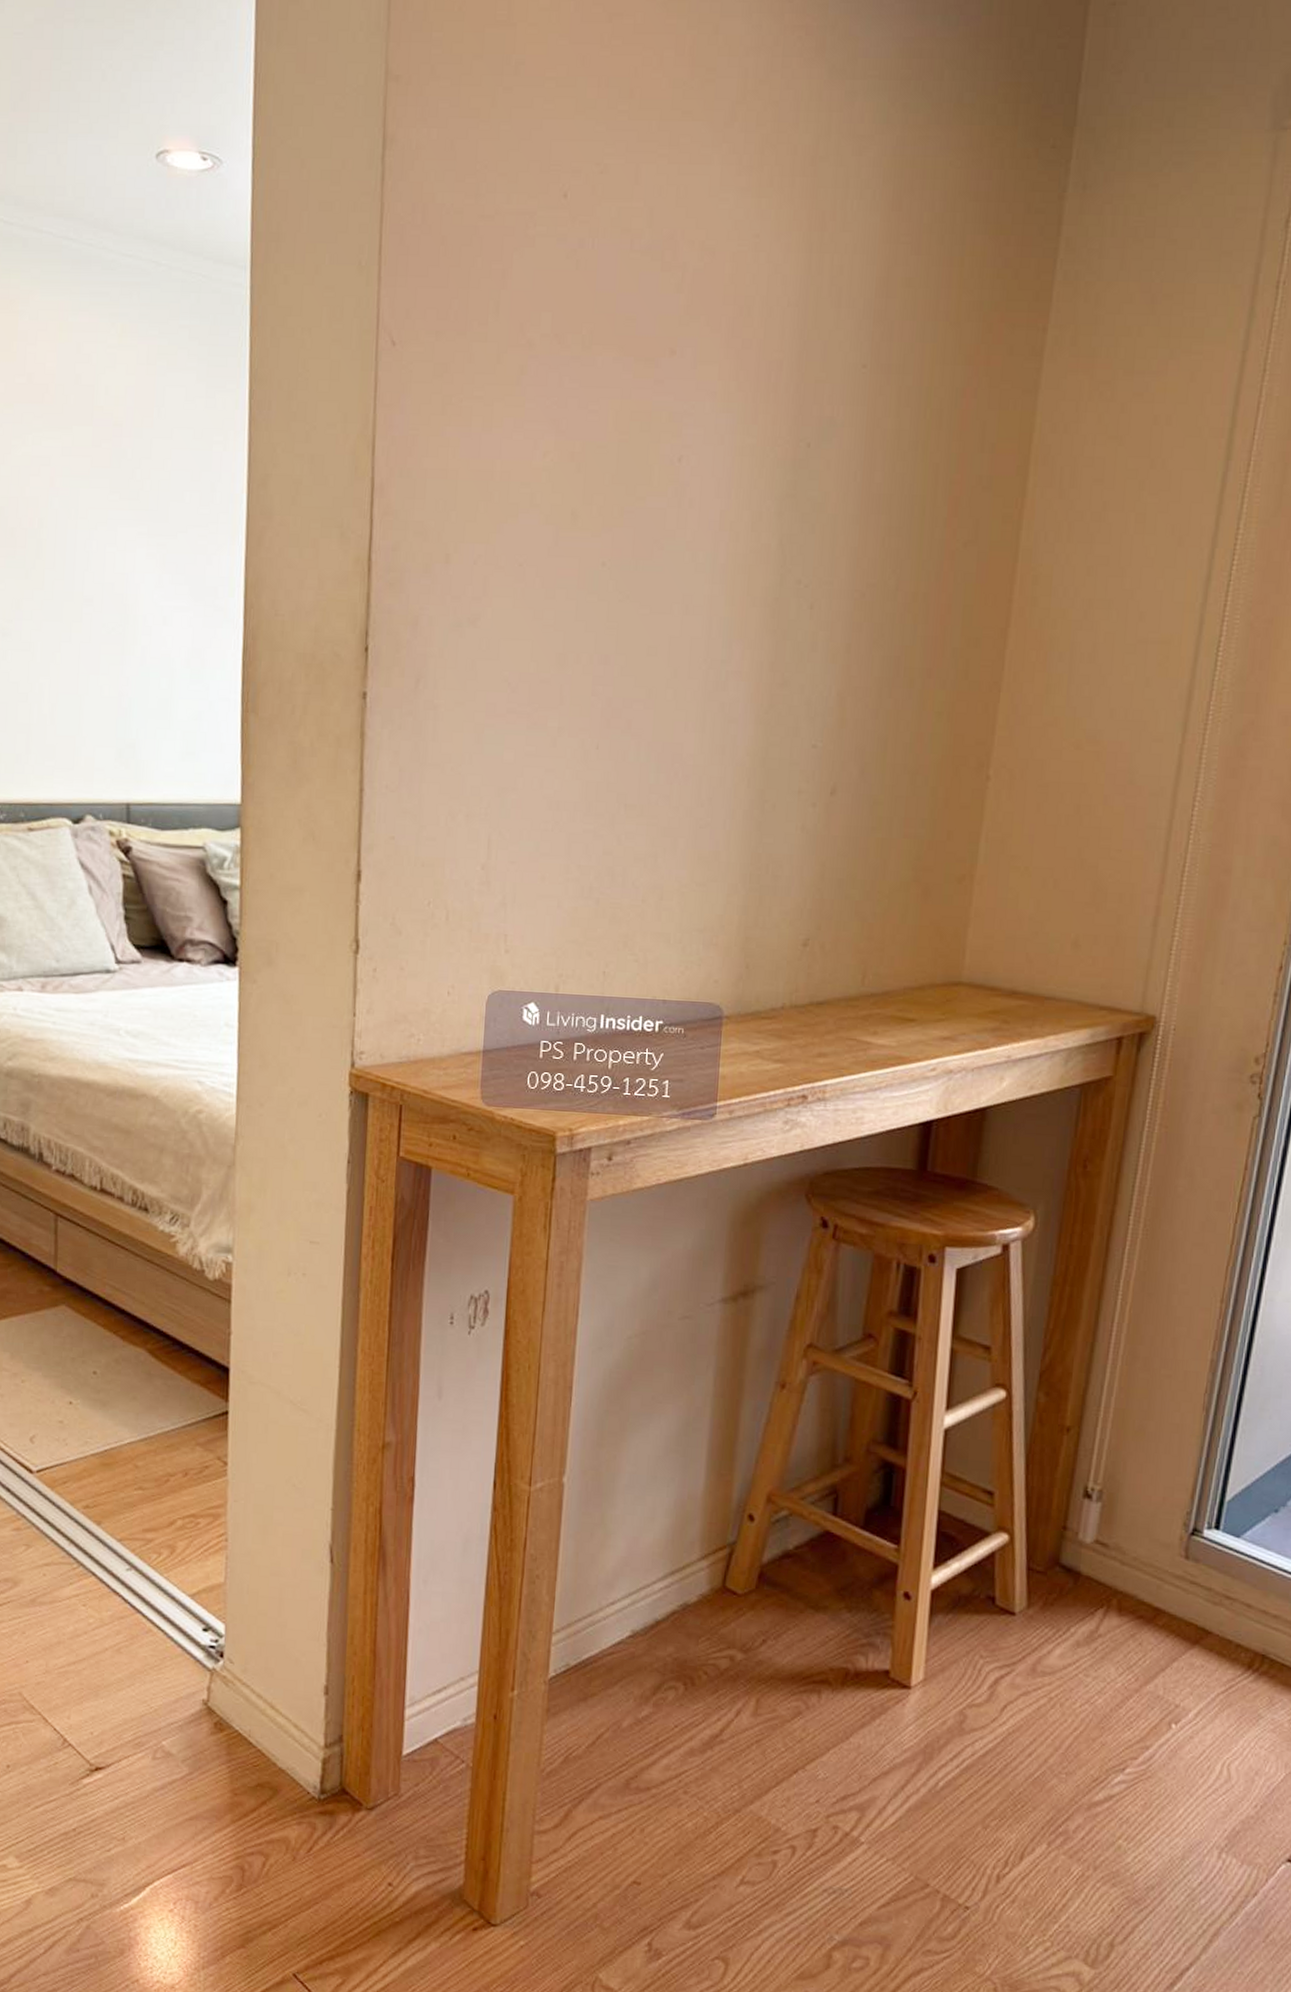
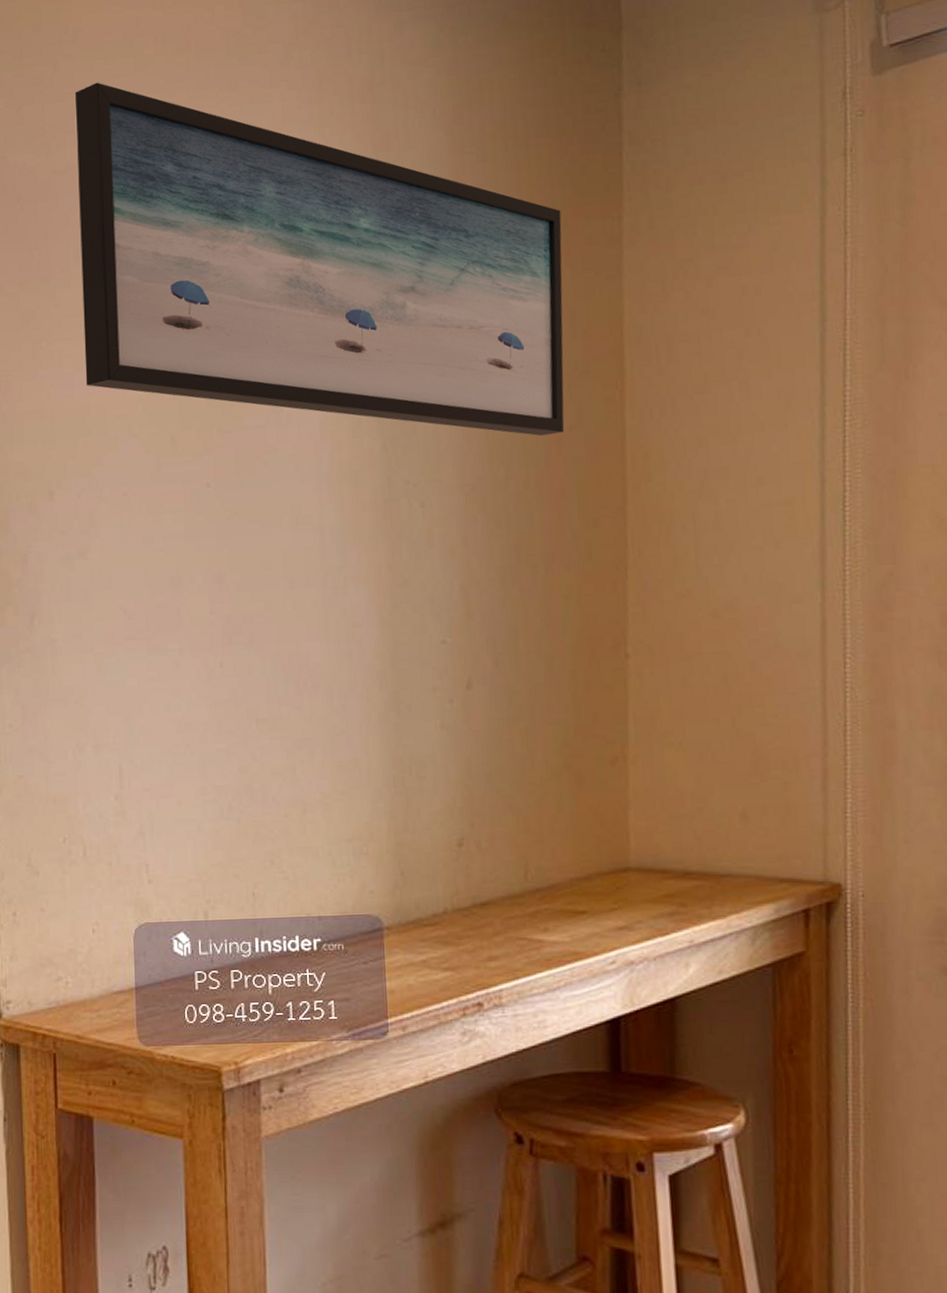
wall art: none [492,122,987,549] -> present [74,82,565,437]

